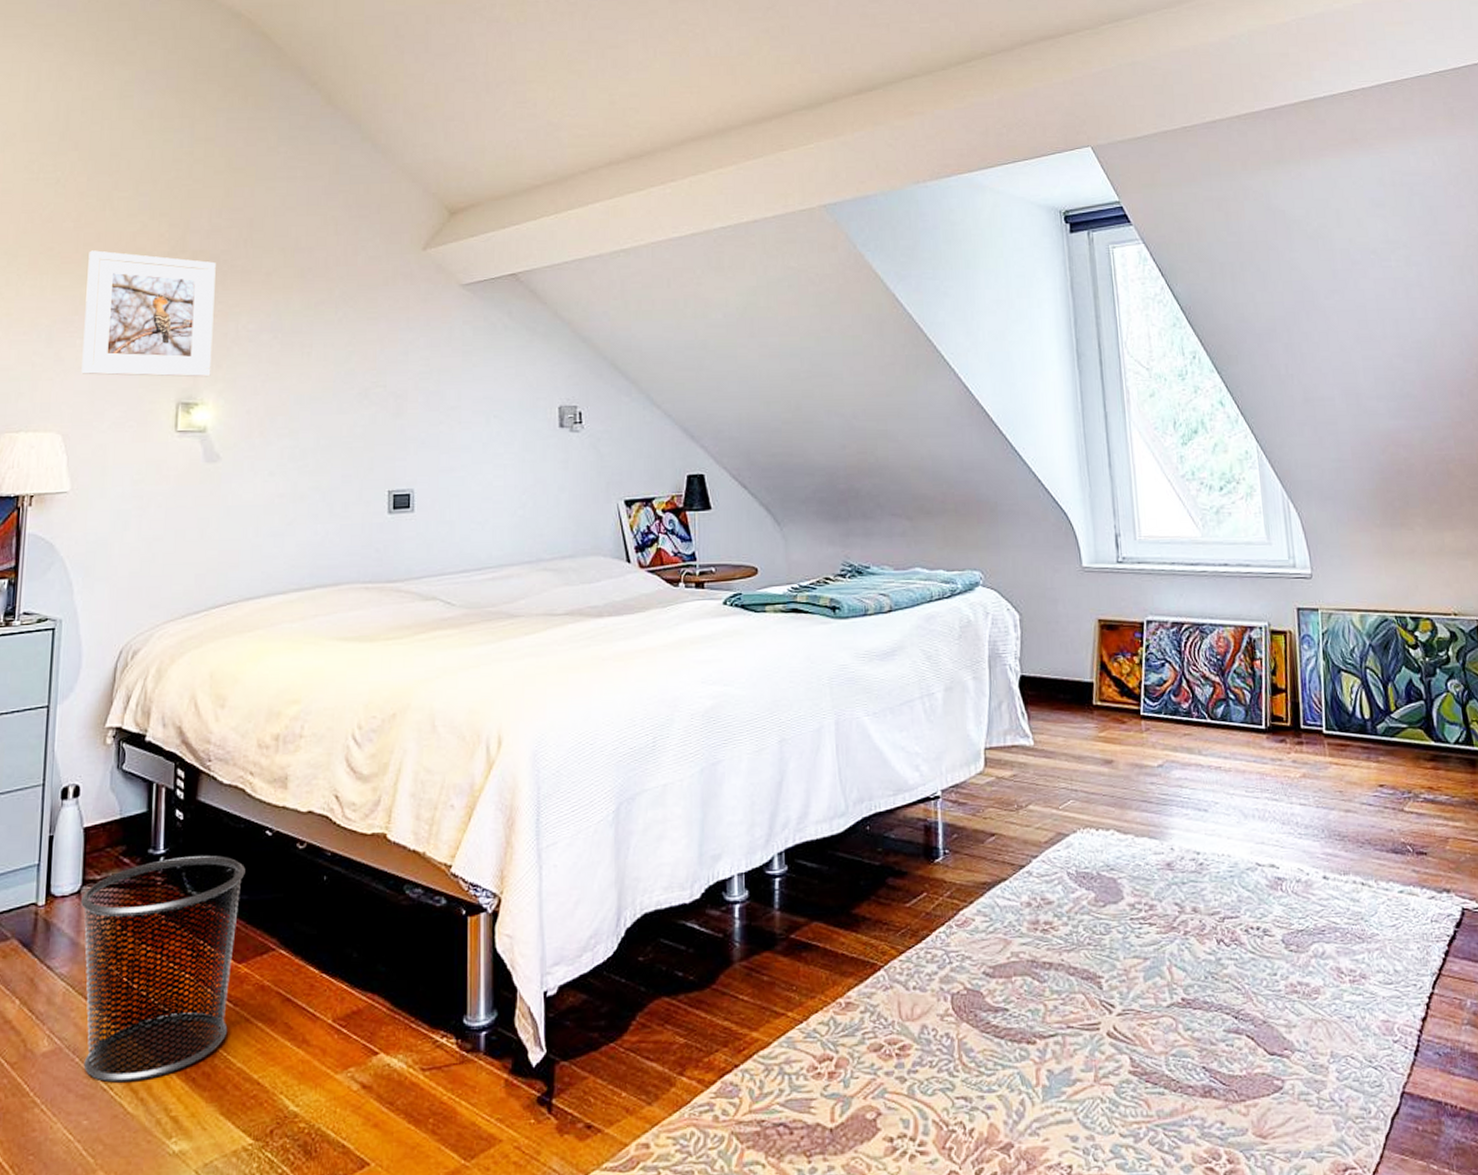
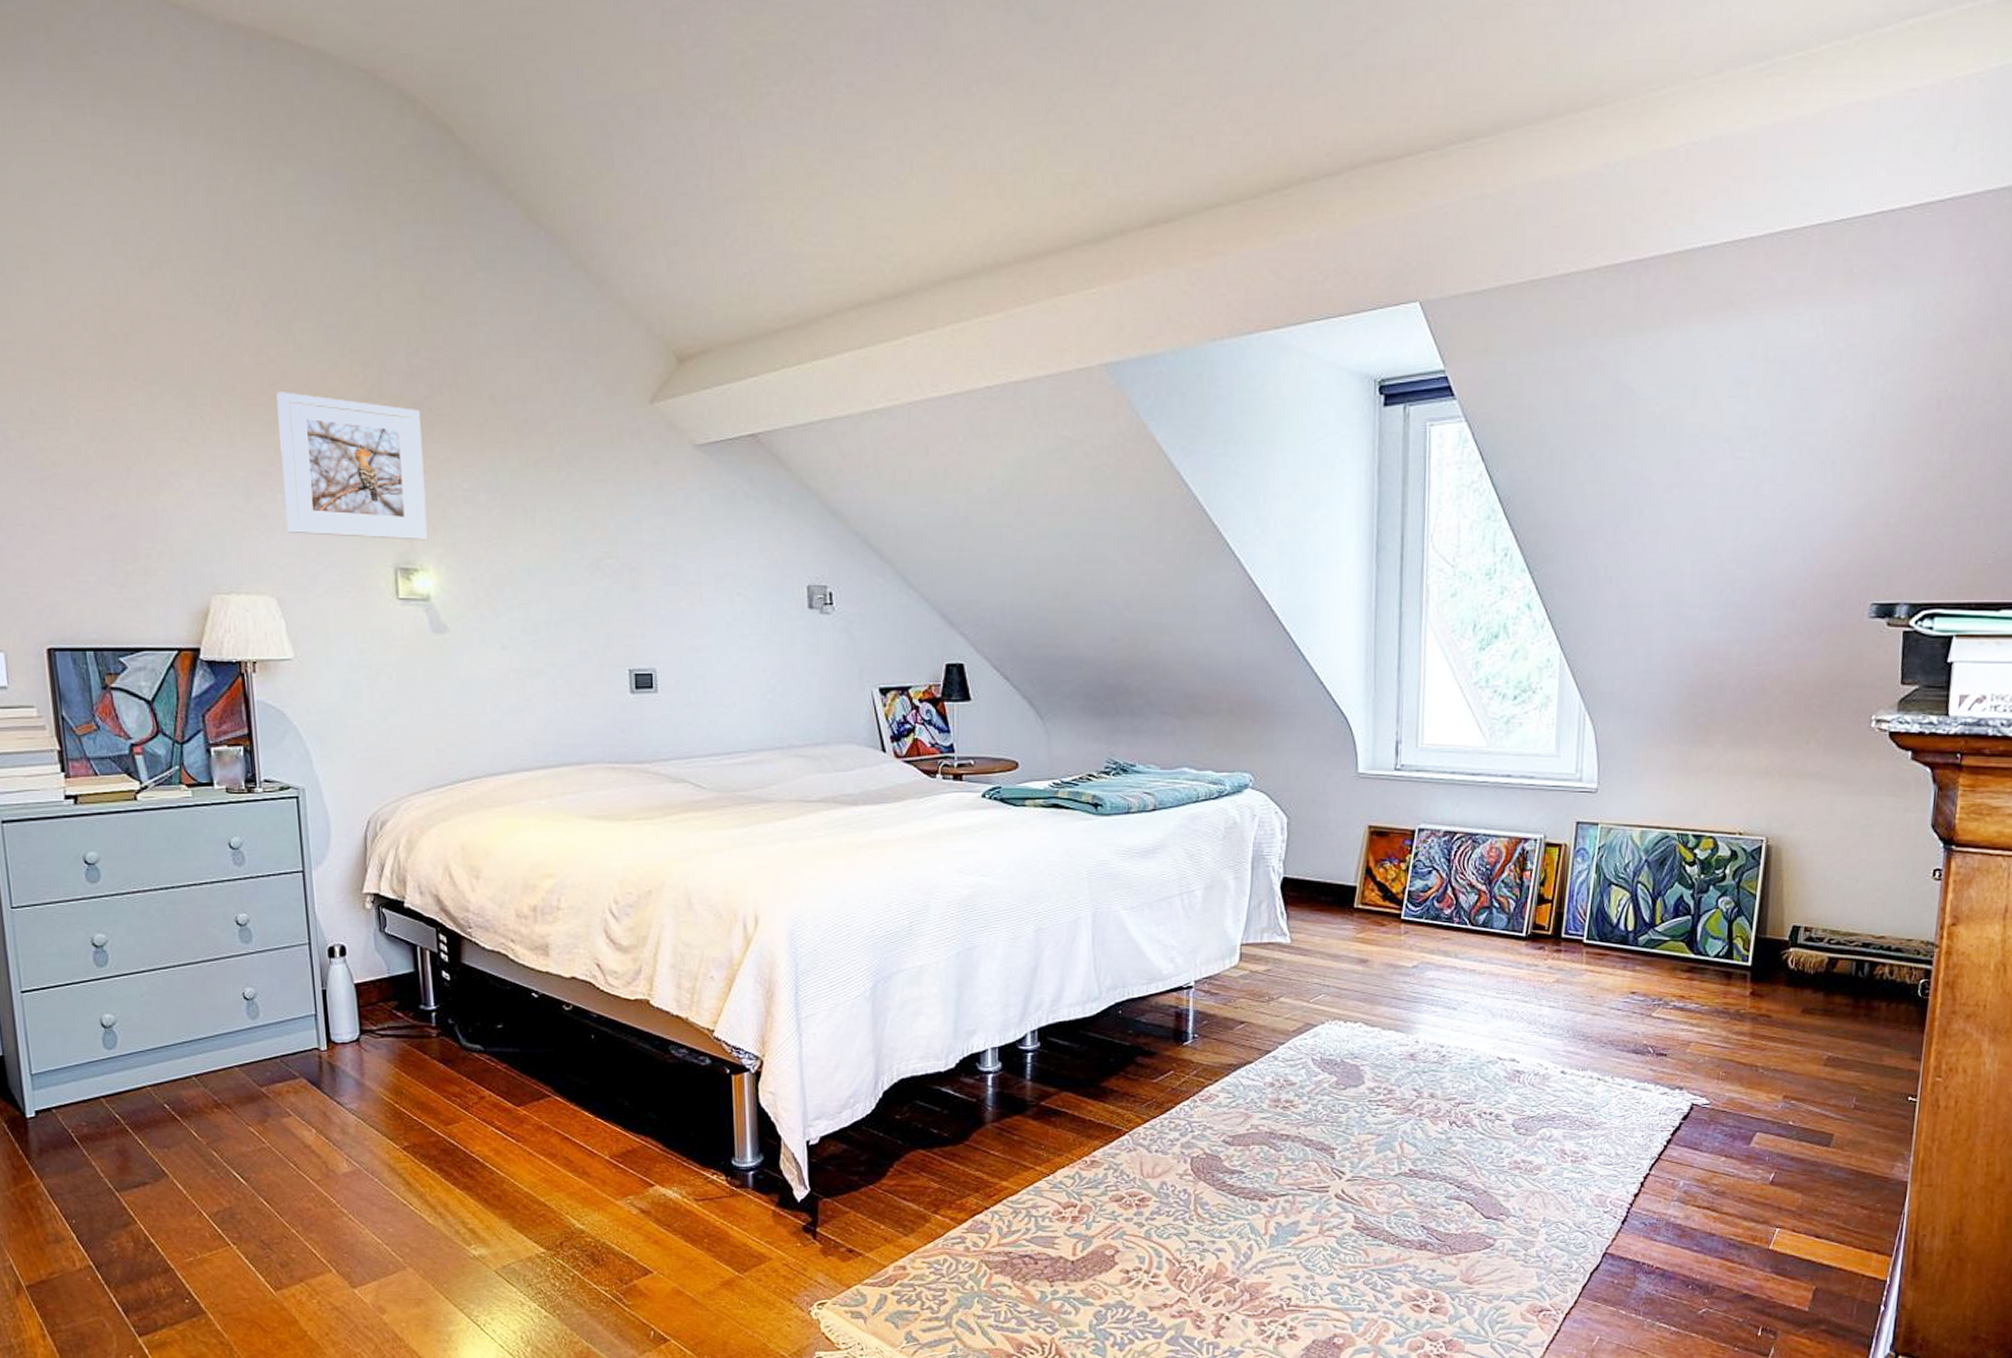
waste bin: present [81,855,246,1083] -> none [361,1012,516,1199]

